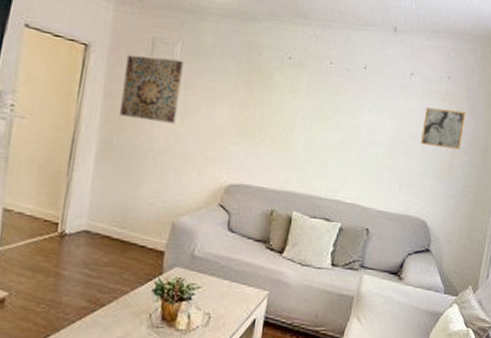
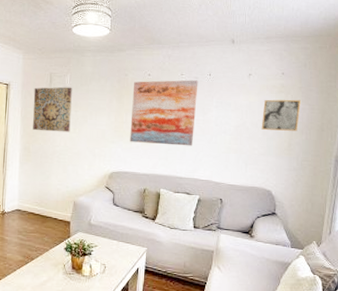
wall art: none [257,64,351,158] -> present [130,80,198,146]

